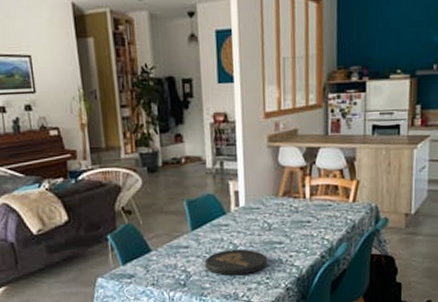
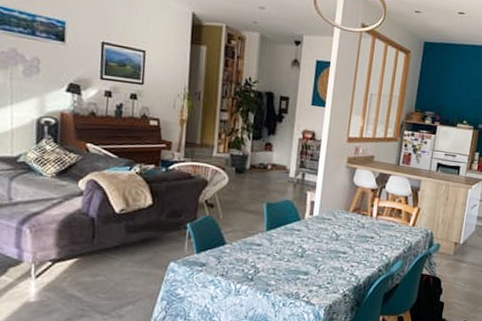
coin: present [204,249,268,276] -> none [273,253,331,278]

